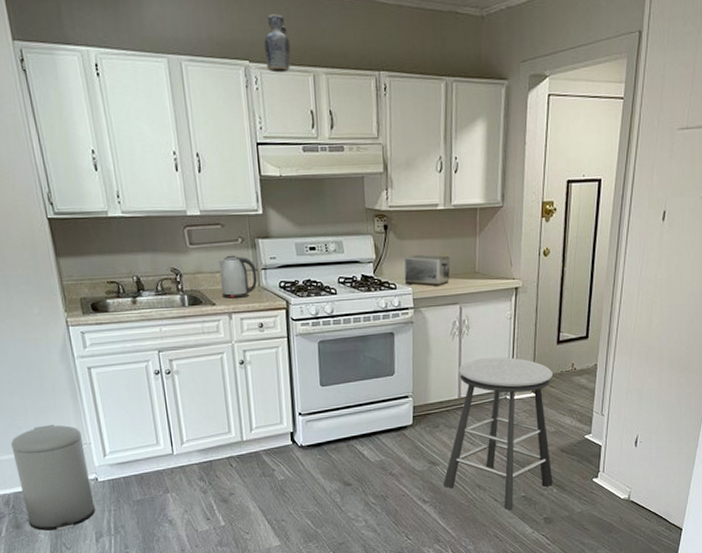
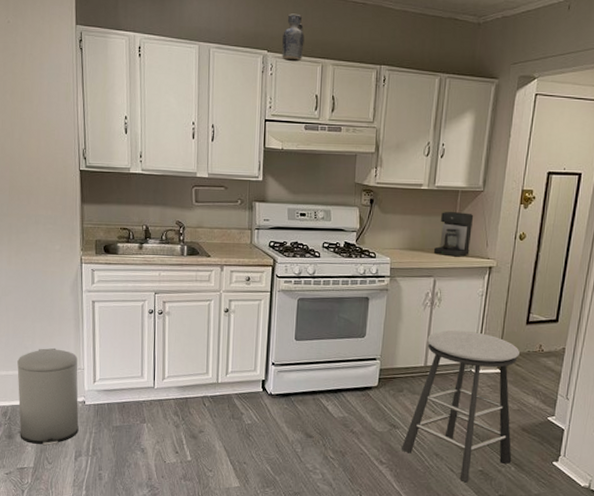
kettle: present [218,255,258,299] -> none [217,214,251,253]
toaster: present [404,254,450,287] -> none [384,227,429,259]
coffee maker: none [456,231,495,281] -> present [433,211,474,257]

